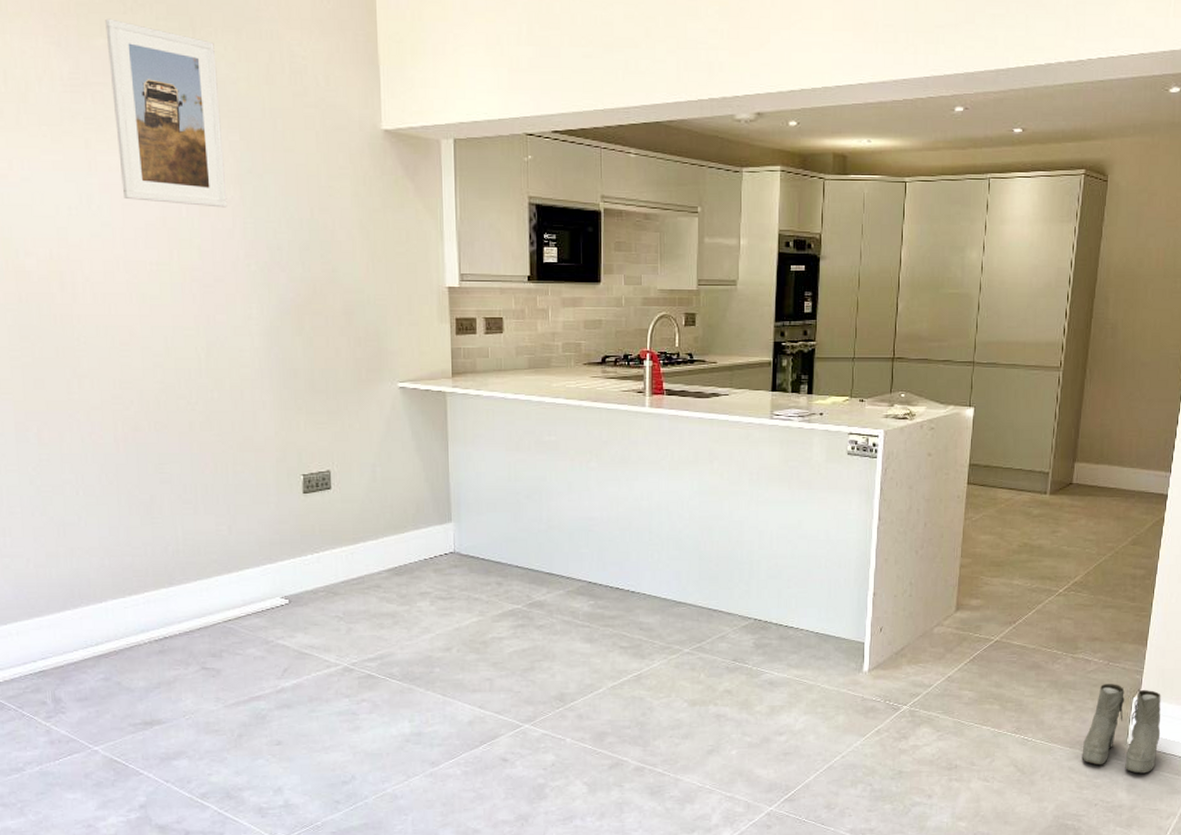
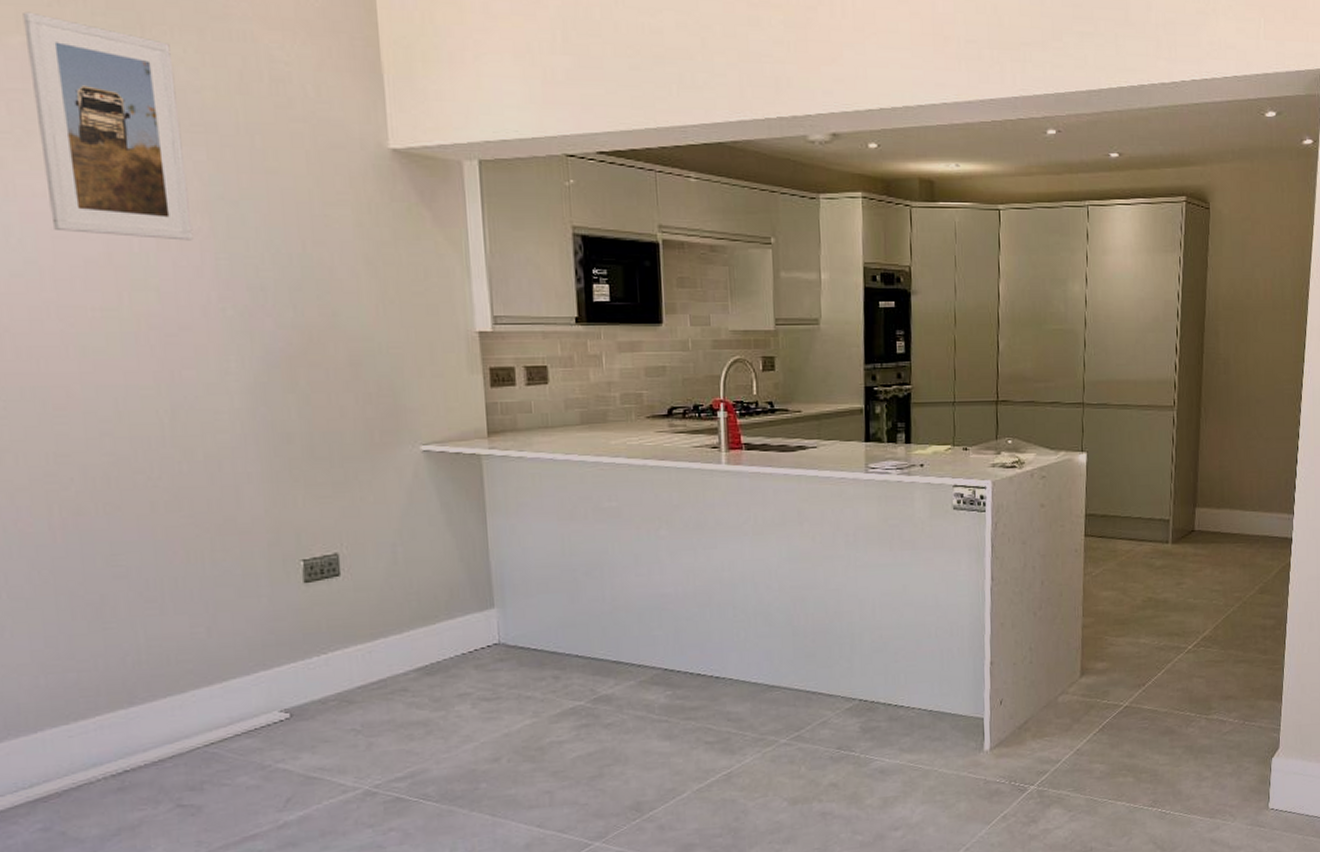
boots: present [1082,684,1161,774] -> none [1223,744,1302,840]

